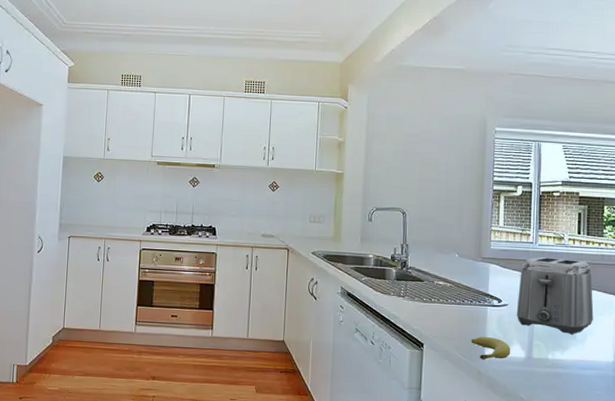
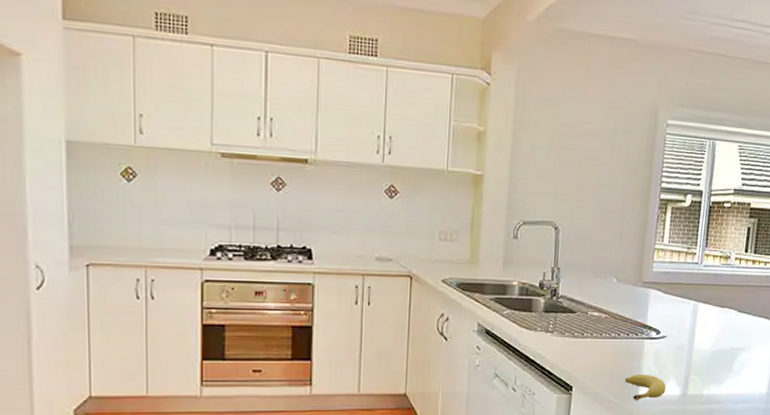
toaster: present [516,257,594,334] -> none [674,280,755,366]

